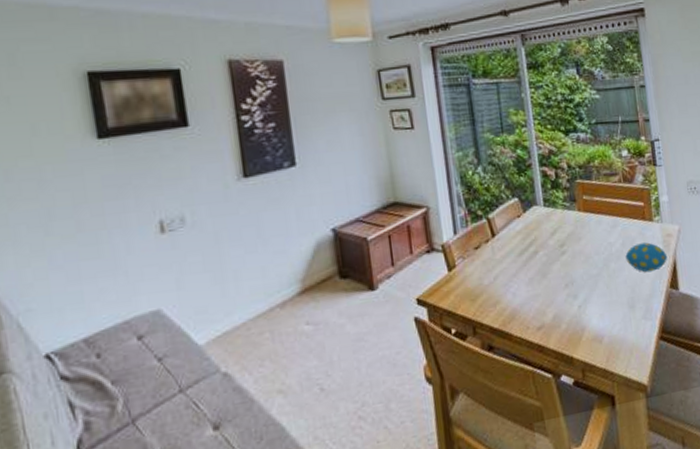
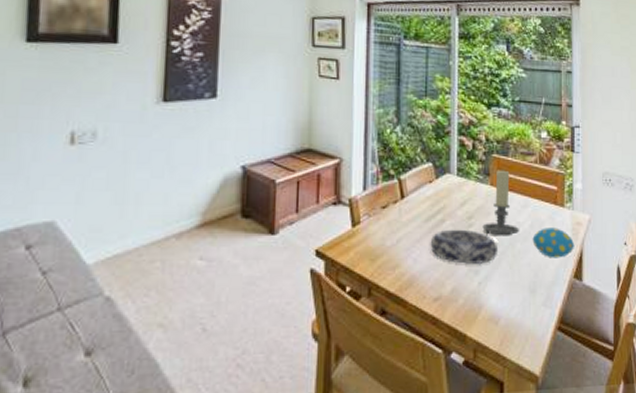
decorative bowl: none [526,256,593,291] -> present [430,229,497,264]
candle holder: none [575,194,612,259] -> present [482,170,519,236]

